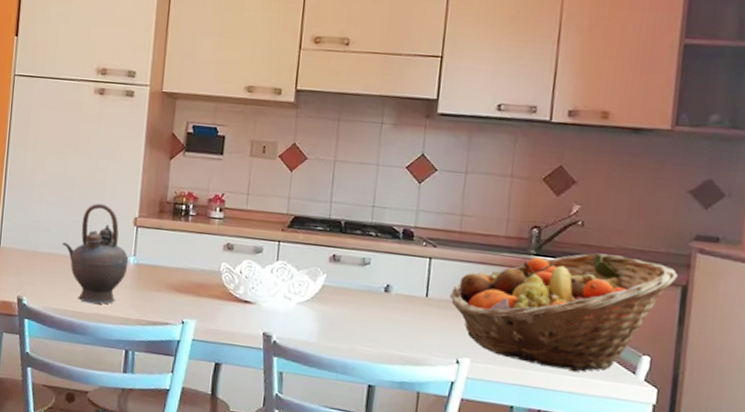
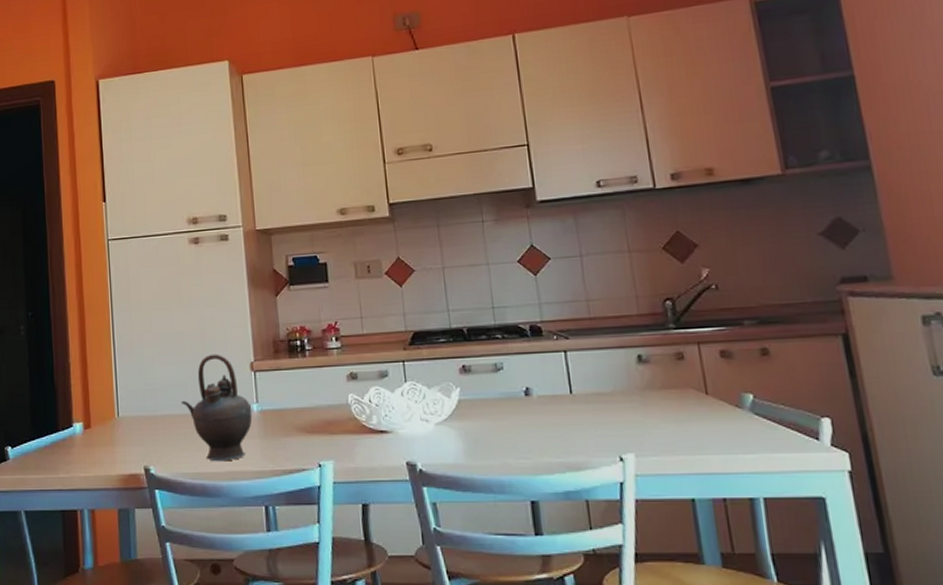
fruit basket: present [449,253,678,373] -> none [594,314,835,449]

